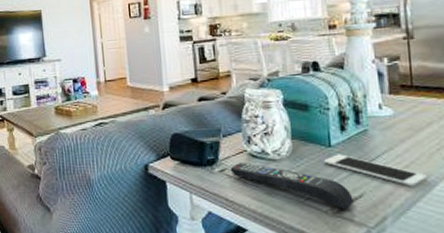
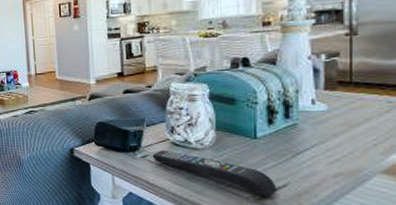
cell phone: present [324,154,428,187] -> none [248,146,360,180]

